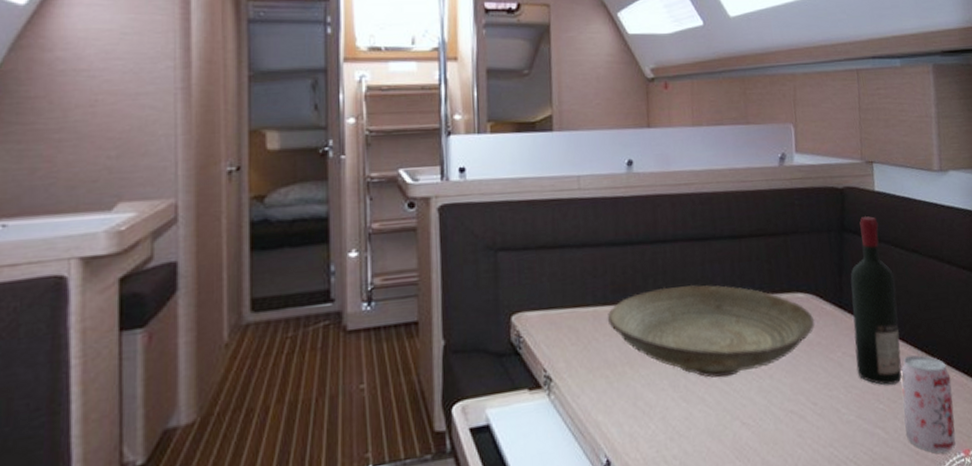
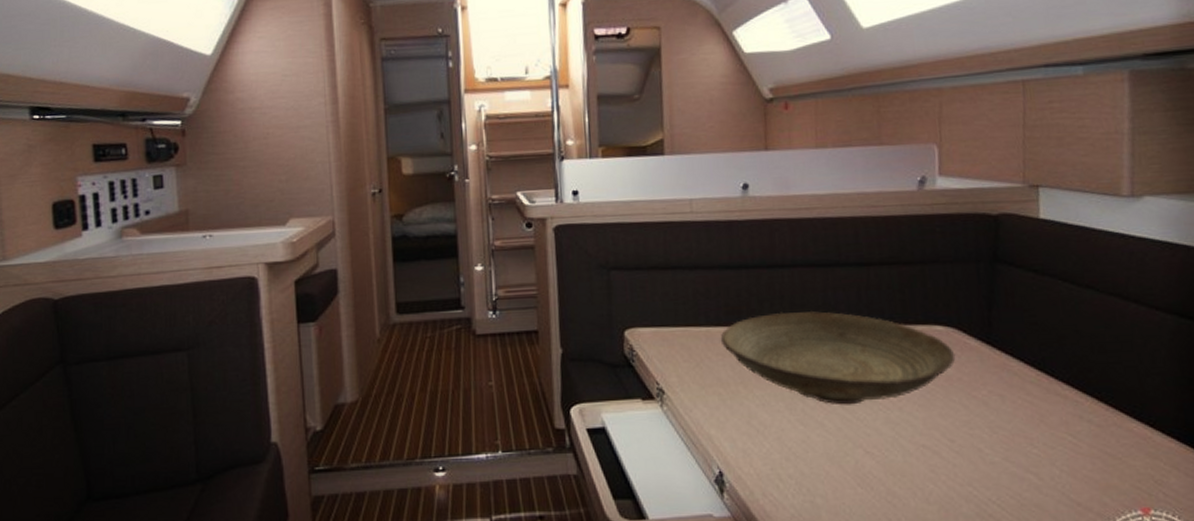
wine bottle: present [850,215,902,385] -> none [1002,245,1064,430]
beverage can: present [901,355,956,453] -> none [1063,401,1132,507]

